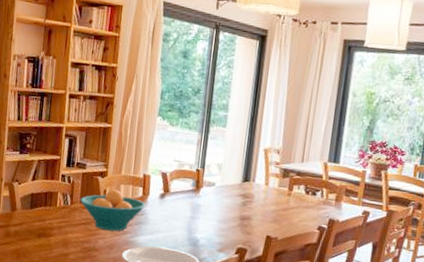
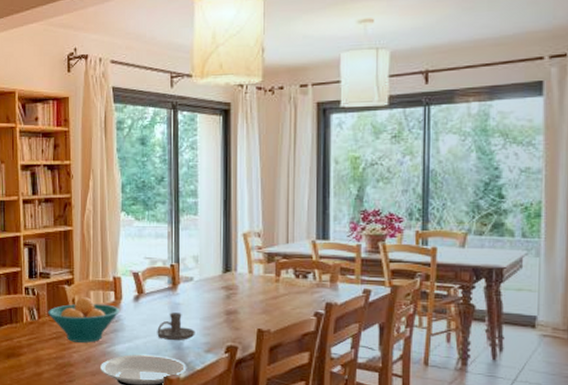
candle holder: none [177,212,211,239] -> present [157,312,195,341]

